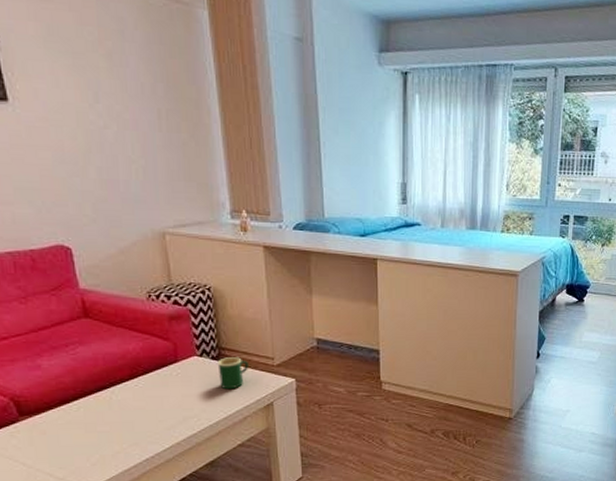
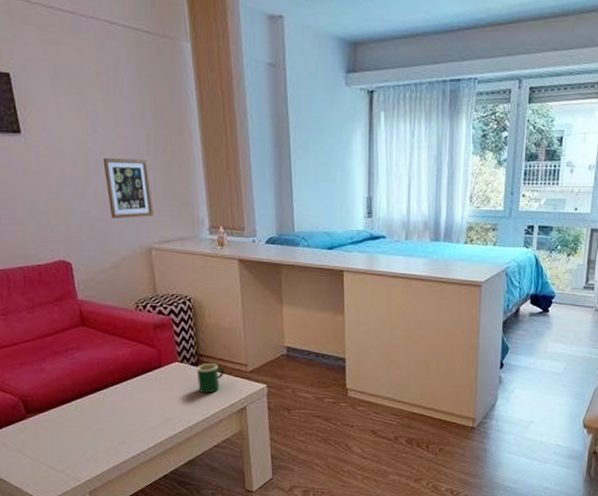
picture frame: none [107,131,167,200] -> present [103,157,154,218]

